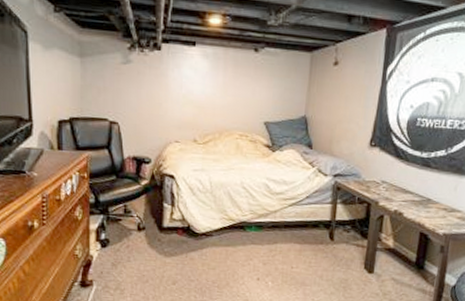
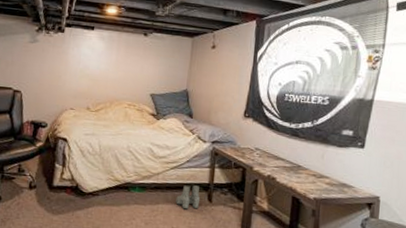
boots: none [295,222,322,249] -> present [176,184,201,210]

